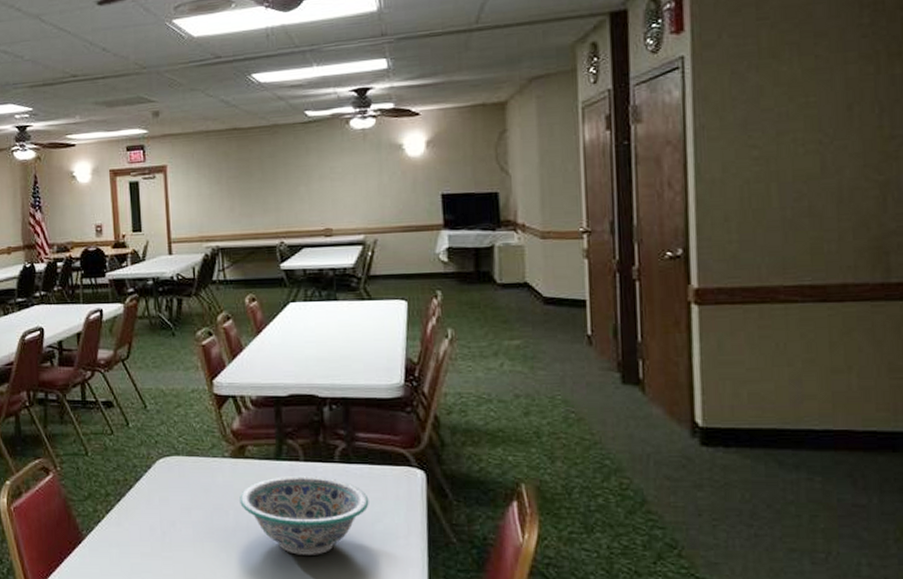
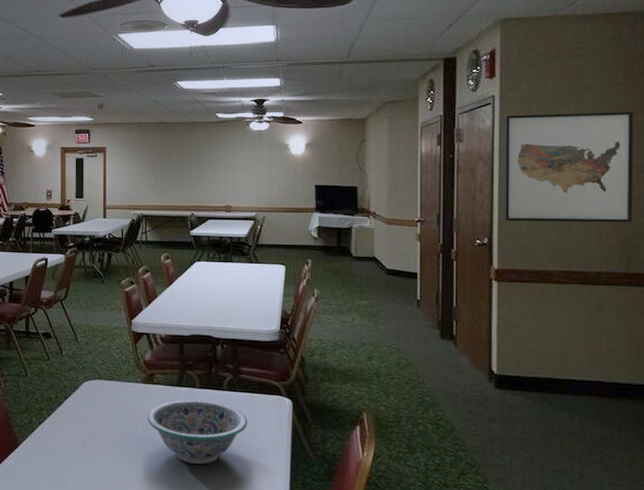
wall art: none [699,61,891,225] -> present [503,111,634,223]

